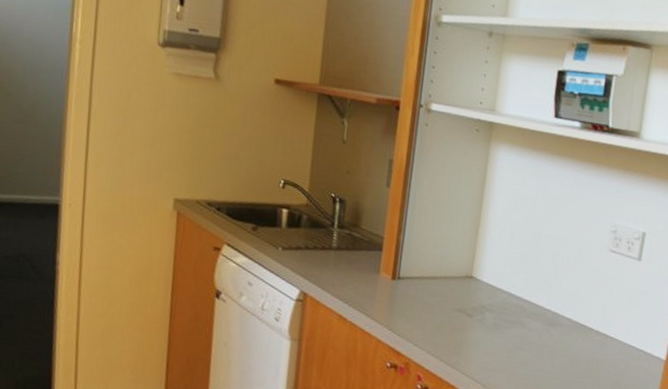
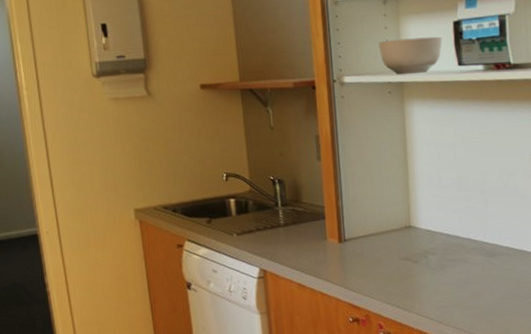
bowl: none [474,75,543,118] -> present [378,36,442,75]

